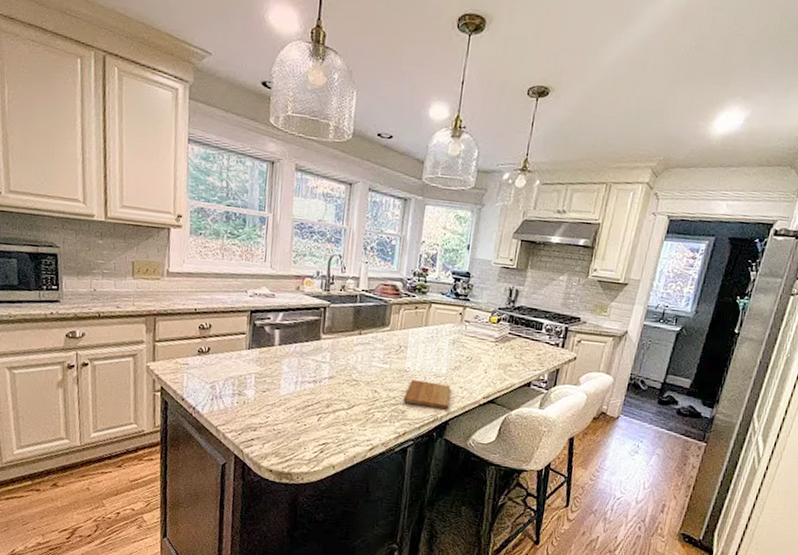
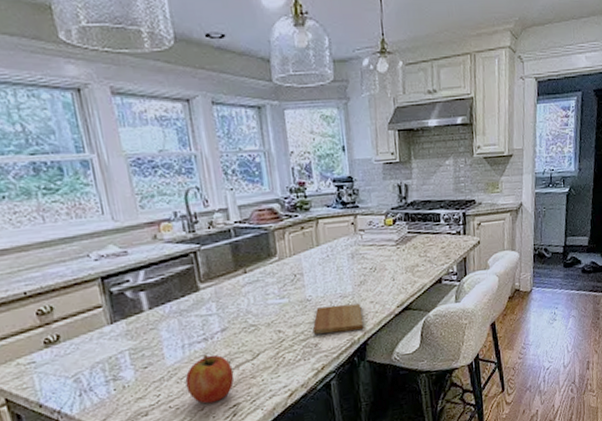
fruit: none [290,394,330,437] -> present [185,354,235,404]

